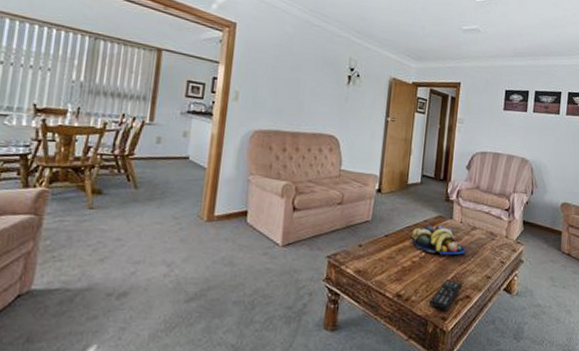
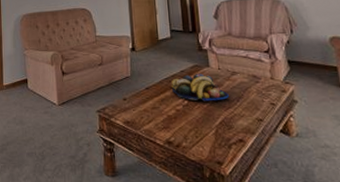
remote control: present [429,278,462,312] -> none [201,124,232,156]

